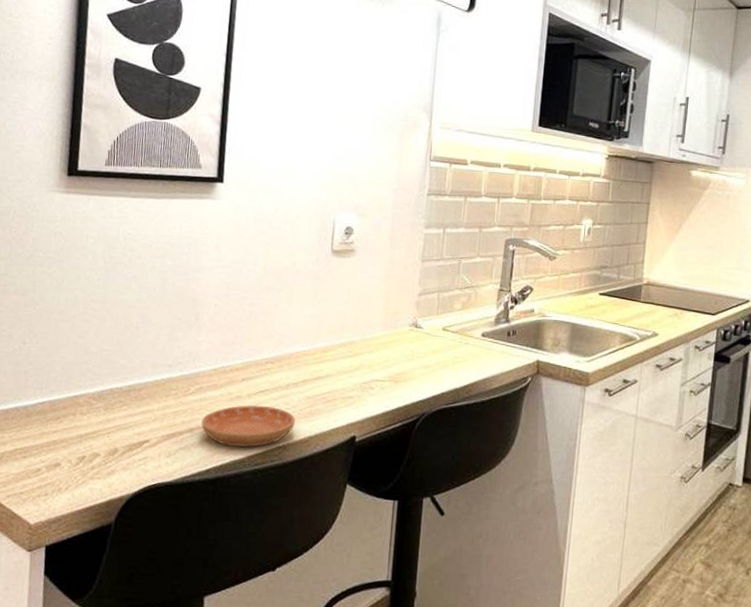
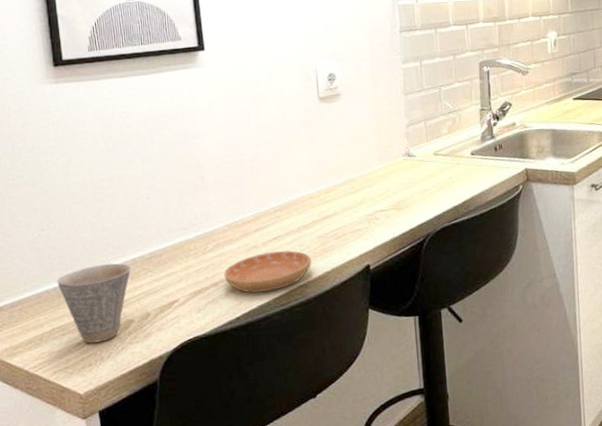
cup: none [28,389,107,472] -> present [57,263,131,343]

